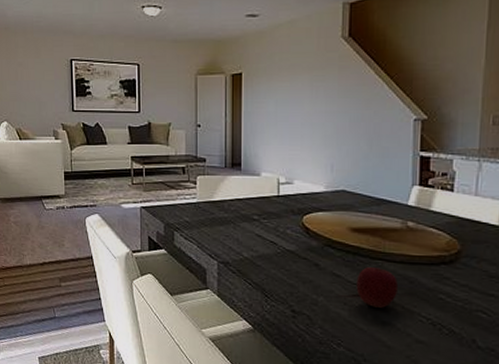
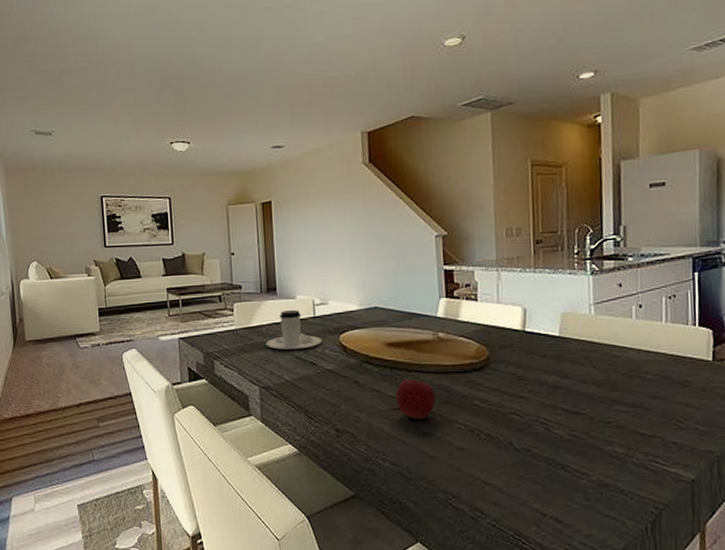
coffee cup: none [227,186,285,227] -> present [266,309,322,350]

